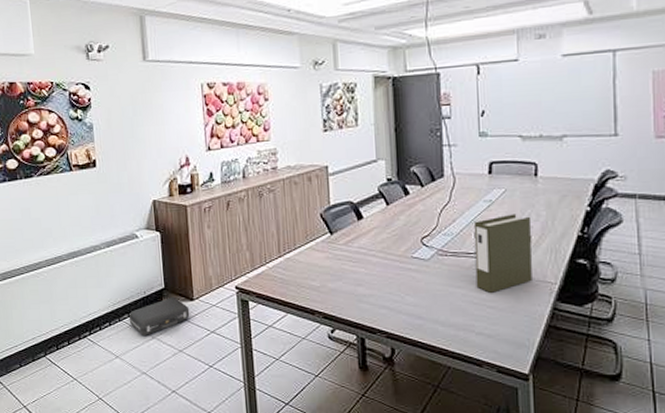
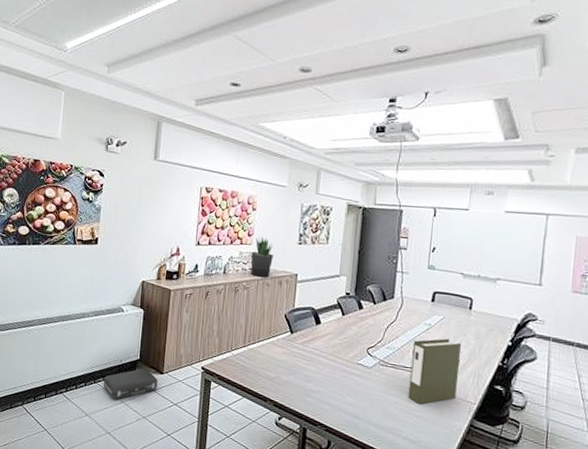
planter: none [271,129,297,176] -> present [250,236,273,278]

